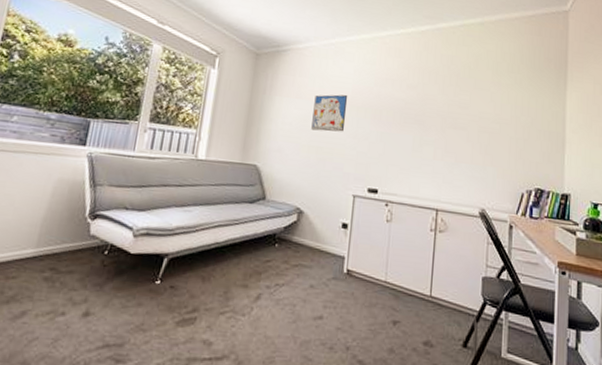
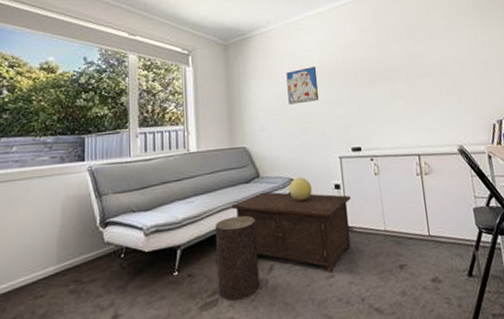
stool: none [198,234,252,323] -> present [215,215,260,301]
cabinet: none [229,215,356,315] -> present [231,191,352,274]
decorative sphere: none [293,208,318,234] -> present [289,177,312,202]

